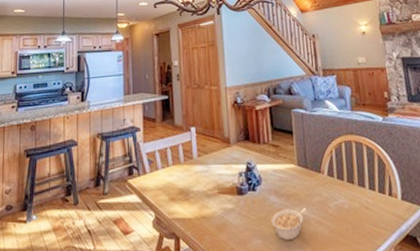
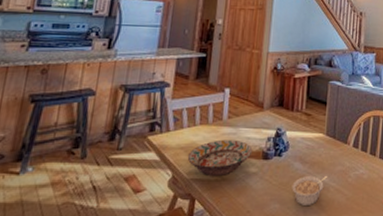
decorative bowl: none [166,177,227,216] -> present [187,139,253,177]

